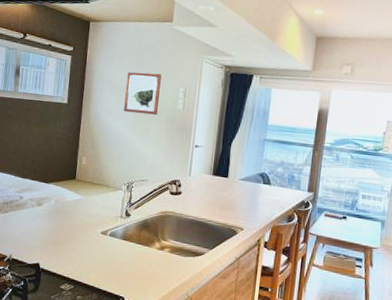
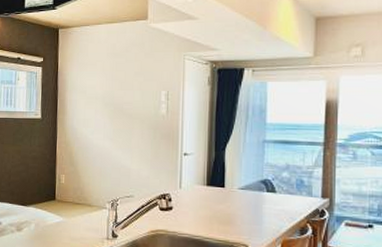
wall art: present [123,72,162,115] -> none [101,77,140,123]

